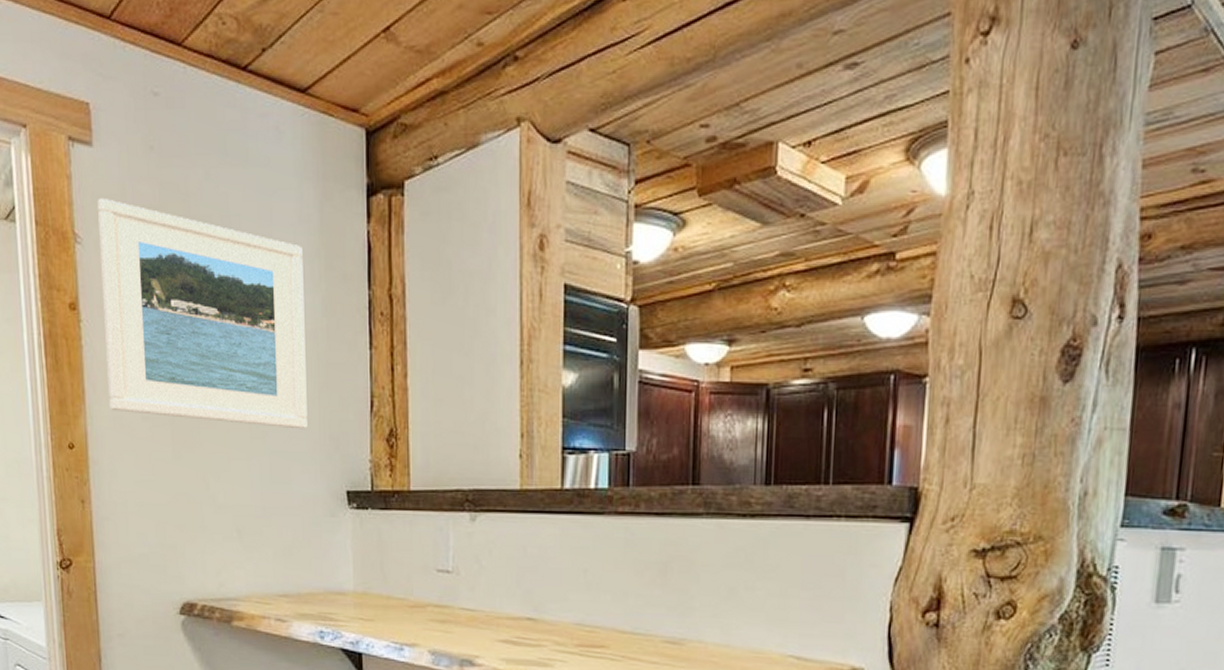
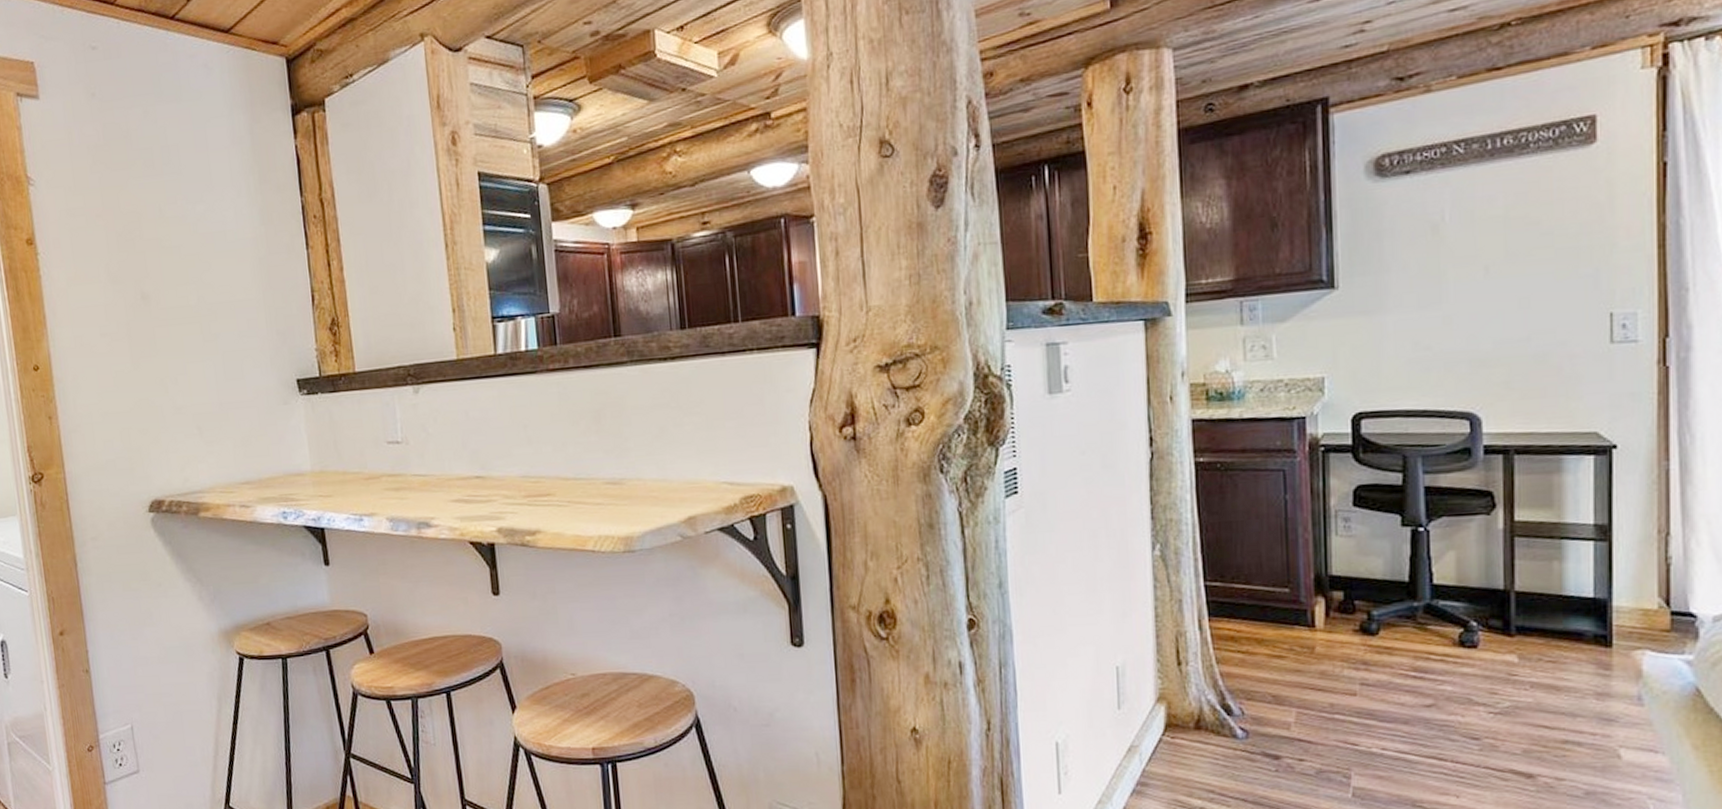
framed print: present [98,197,308,430] -> none [47,142,255,332]

